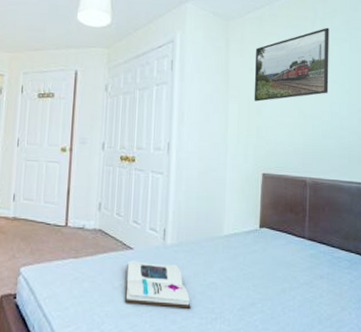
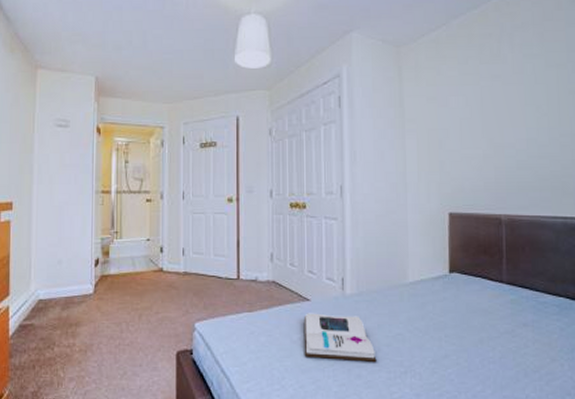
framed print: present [254,27,329,102] -> none [433,43,522,134]

